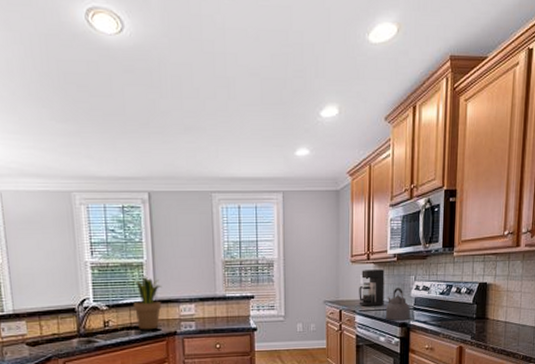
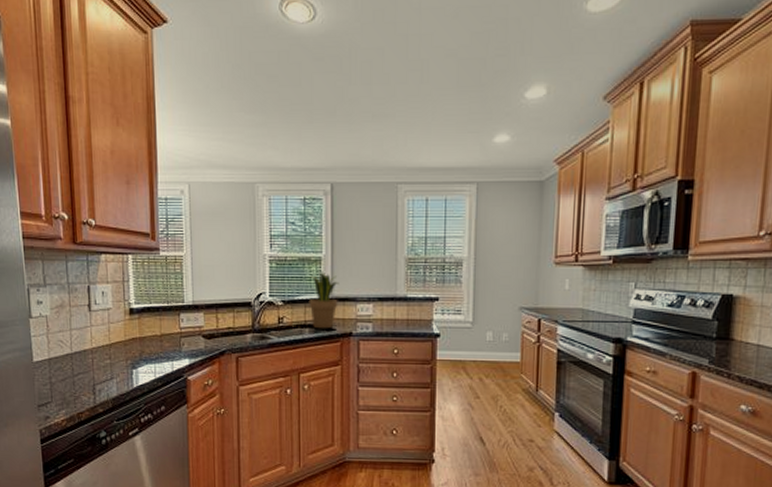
coffee maker: present [359,269,385,306] -> none [562,273,596,316]
kettle: present [385,288,411,321] -> none [595,296,628,336]

